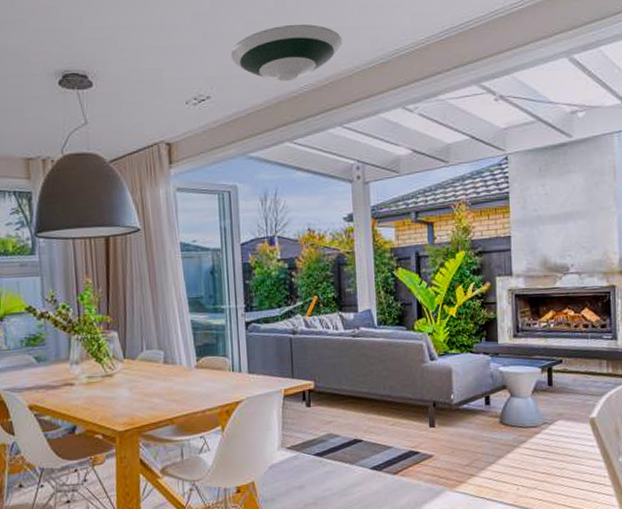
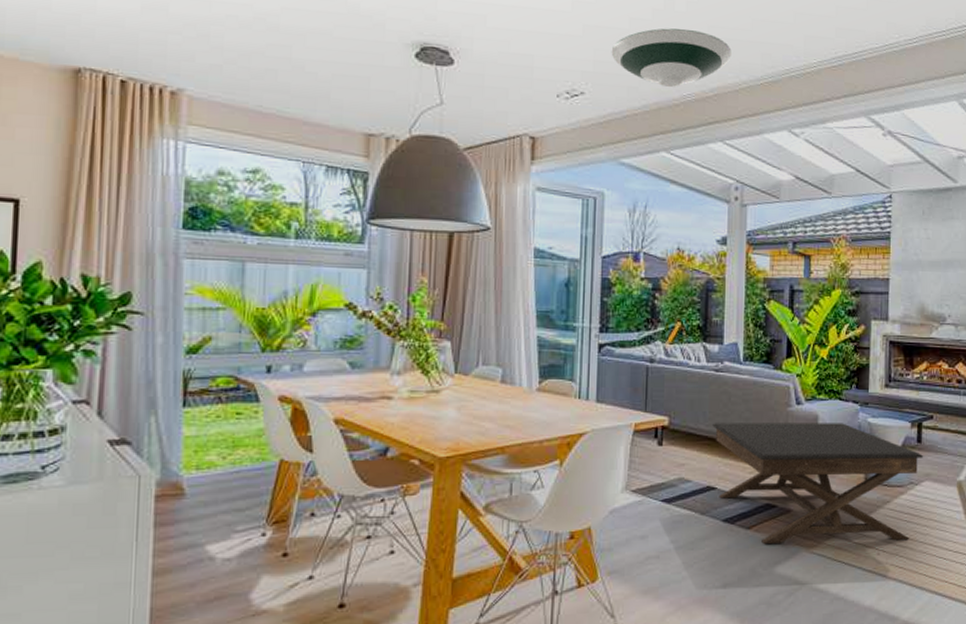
coffee table: none [354,373,555,486] -> present [712,423,923,544]

